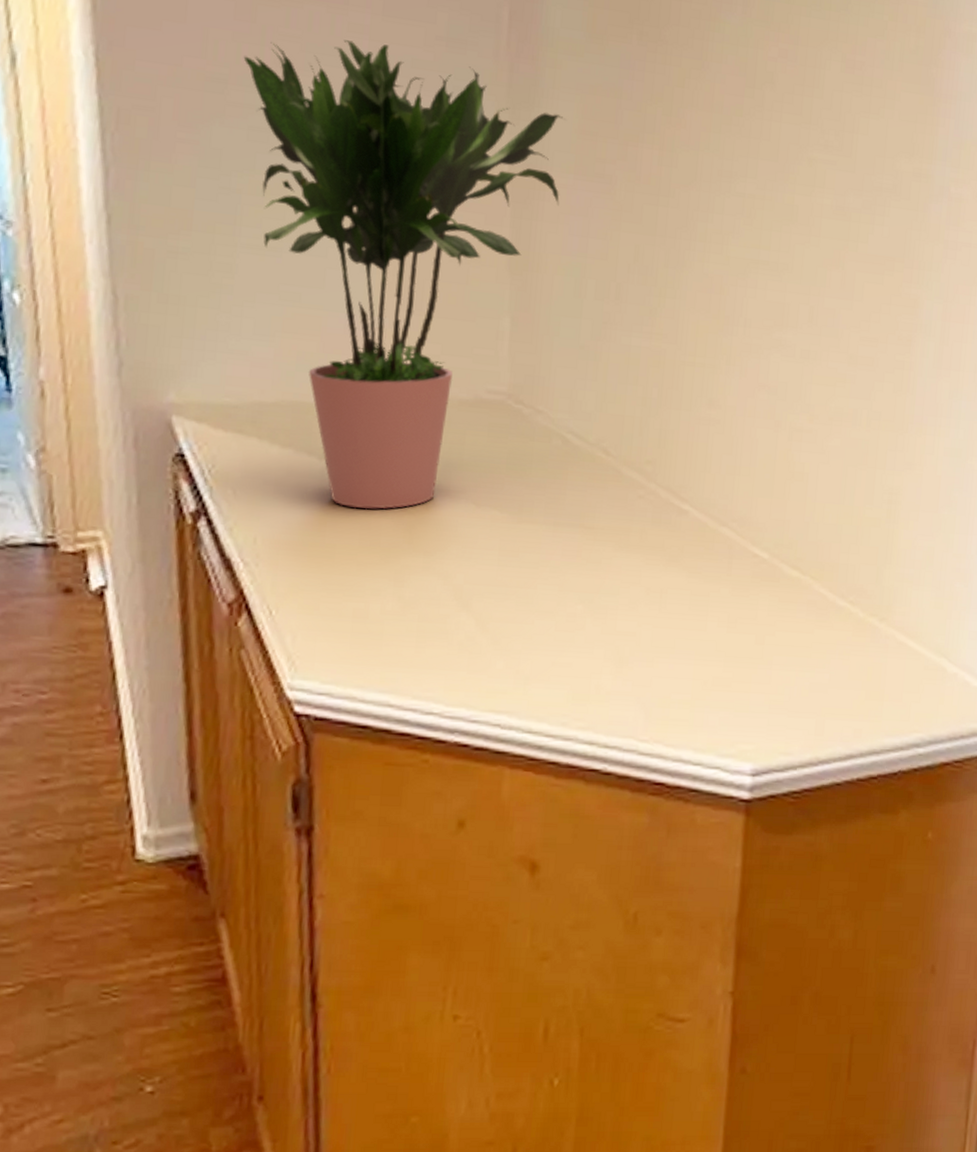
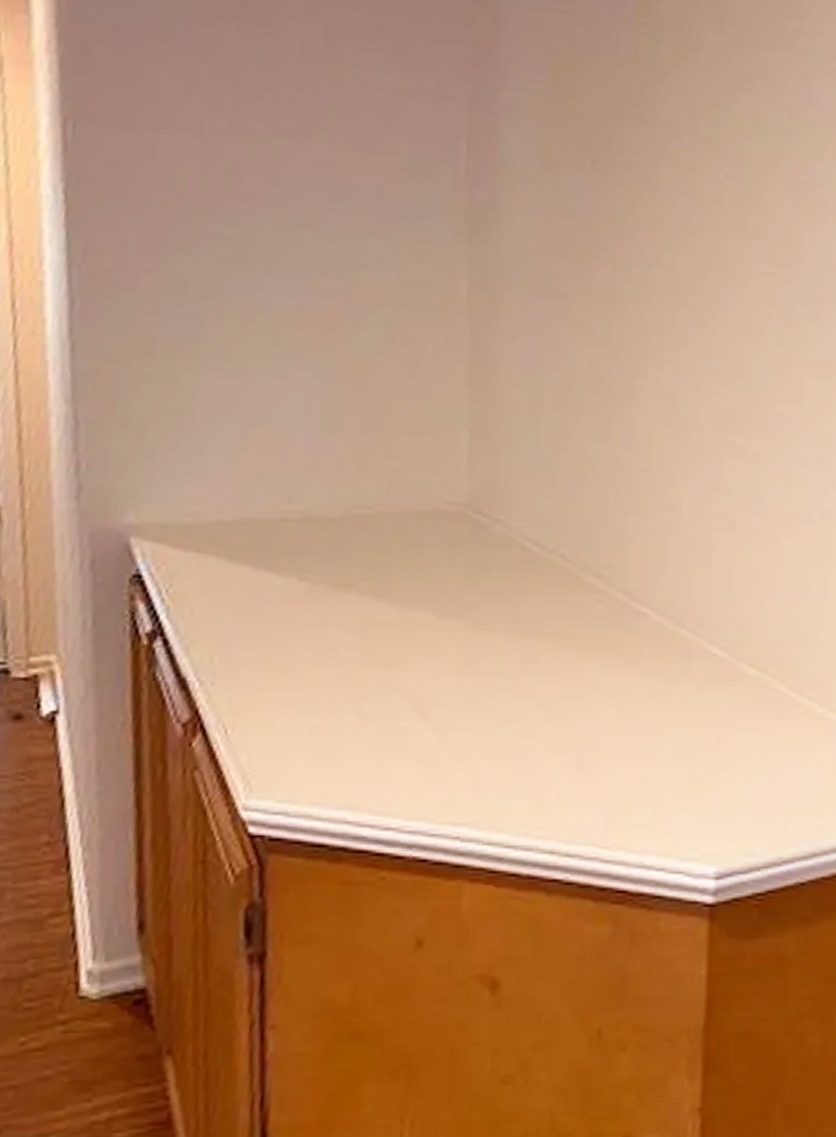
potted plant: present [243,40,565,509] -> none [210,172,522,623]

